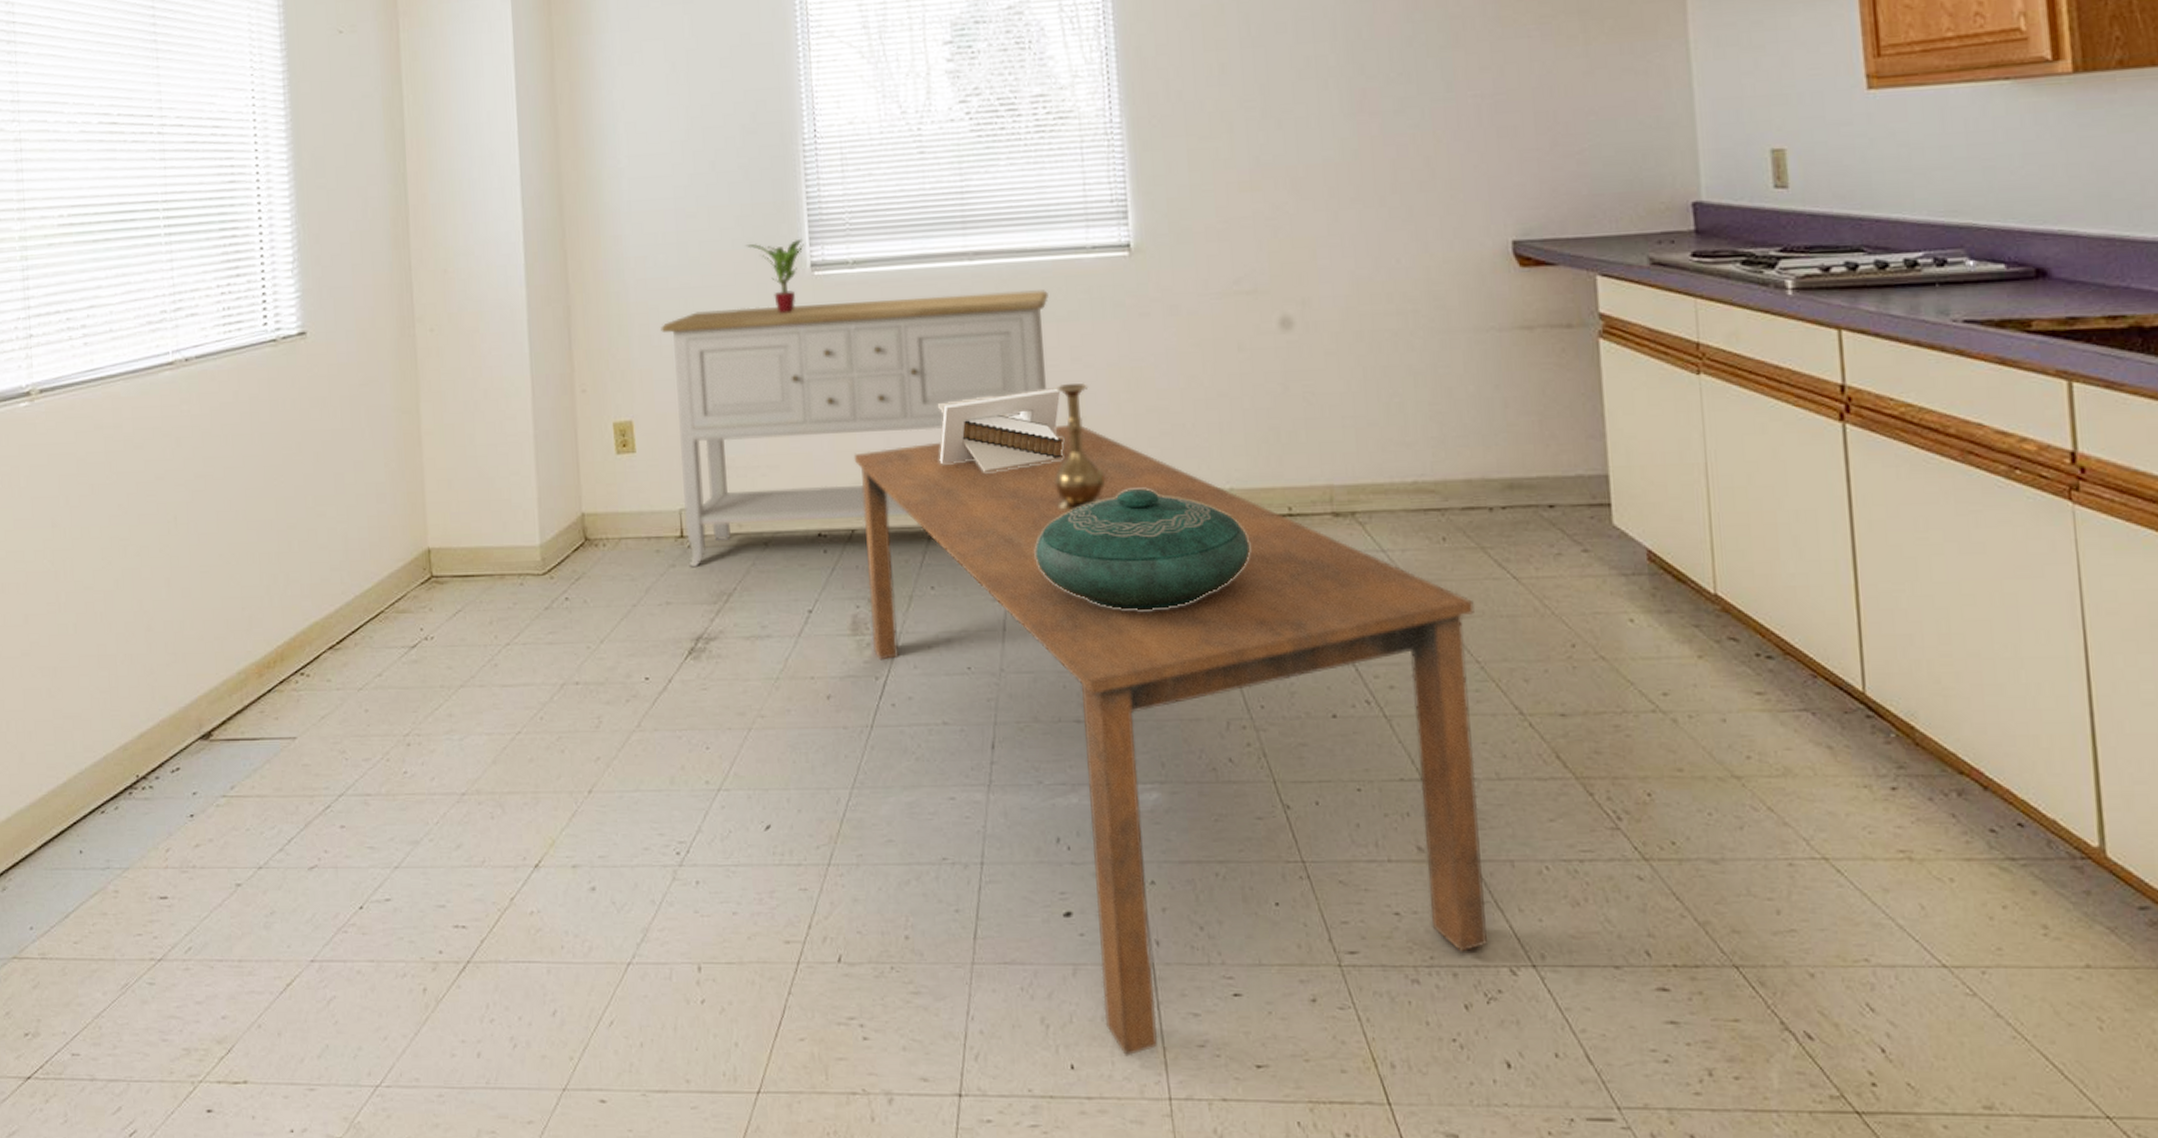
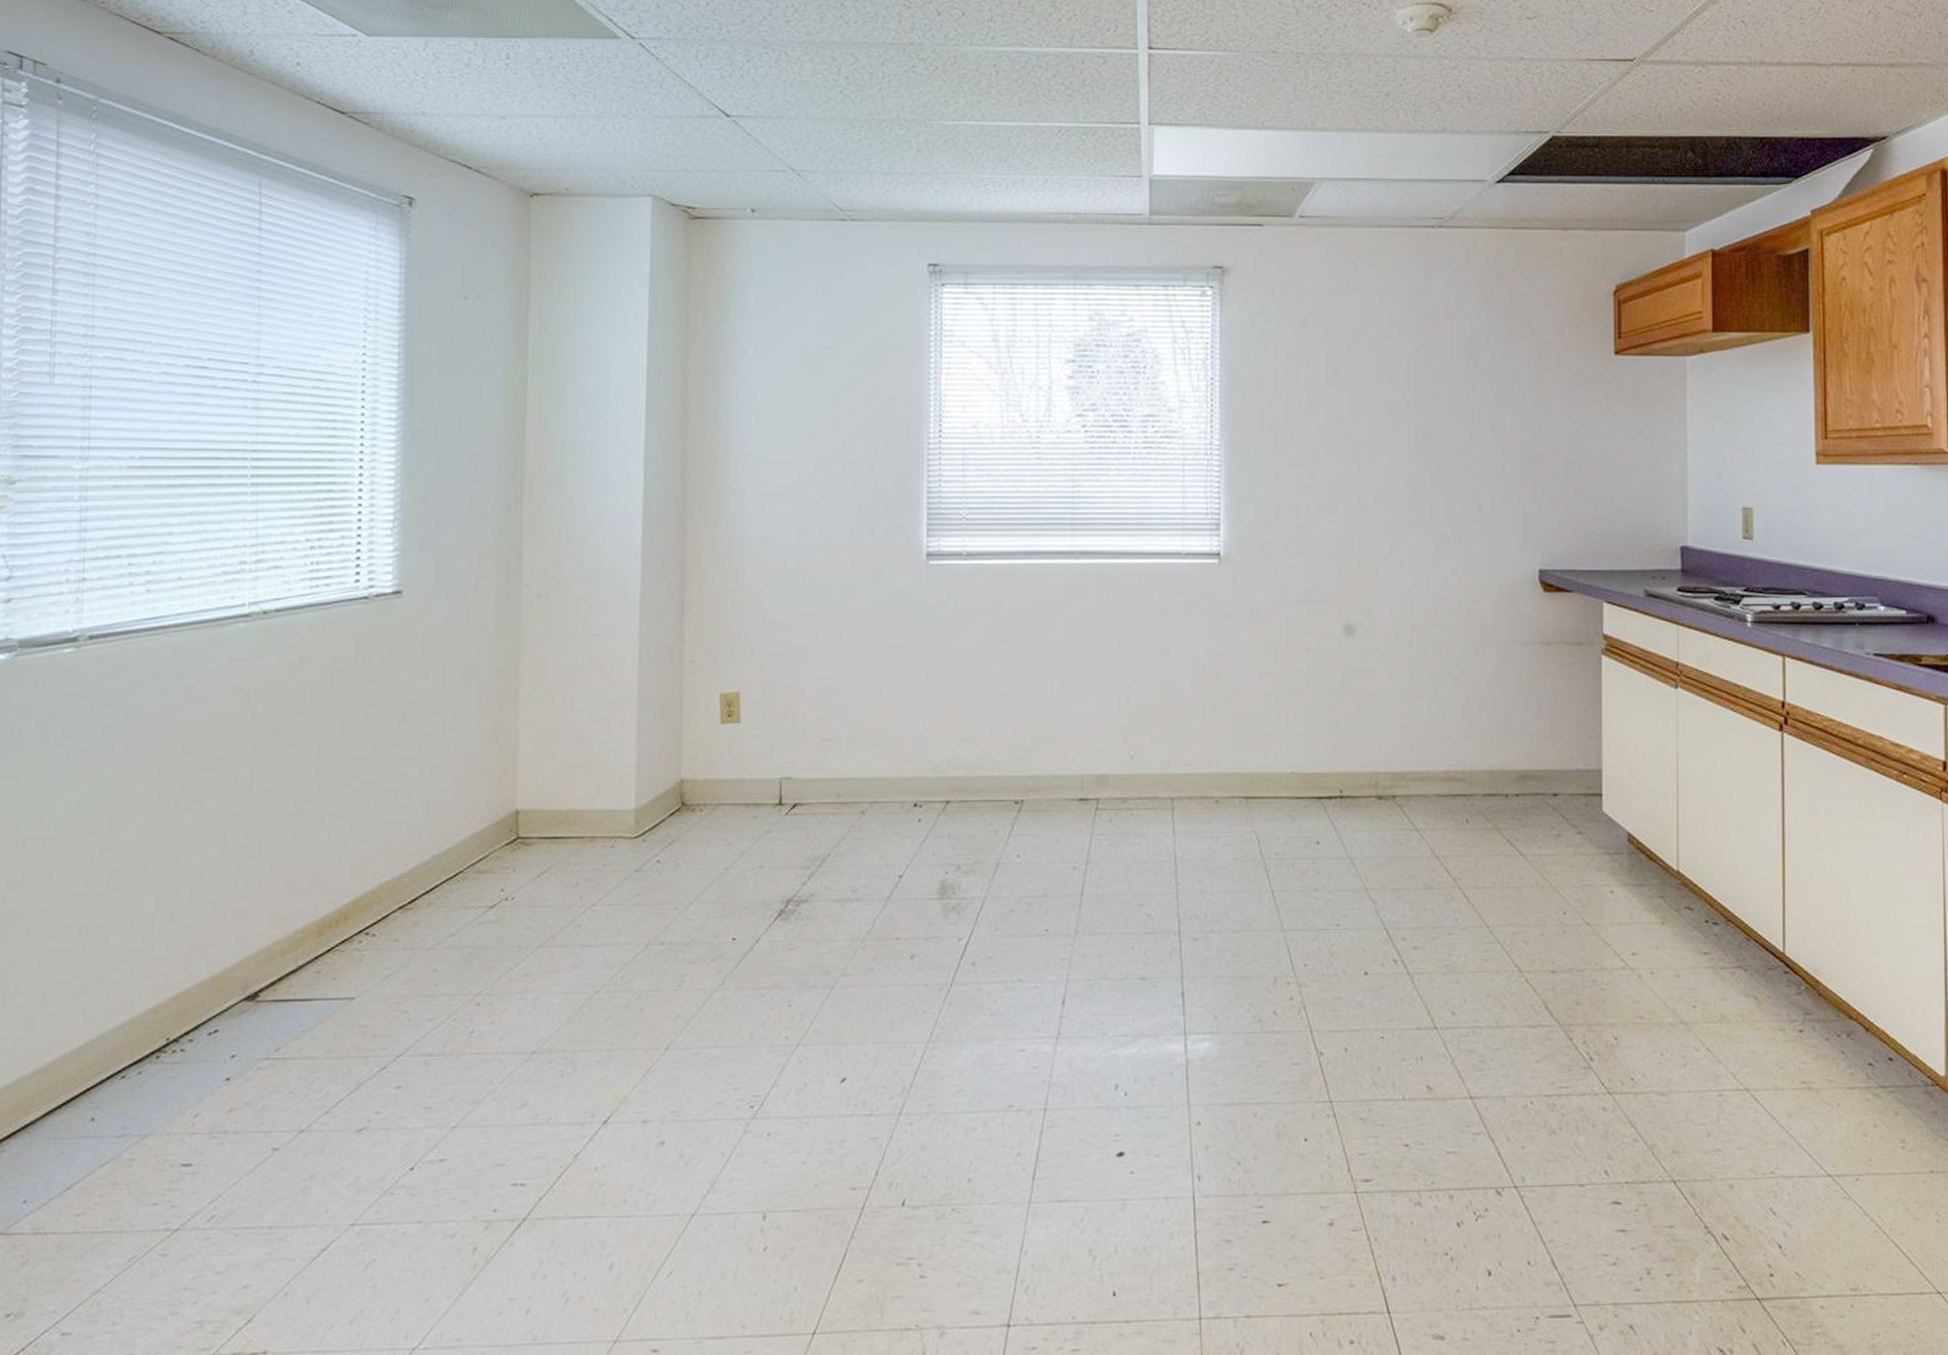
sideboard: present [661,290,1048,568] -> none [775,589,1144,834]
potted plant: present [745,238,804,314] -> none [865,529,921,598]
dining table: present [853,424,1487,1056] -> none [953,711,1488,1282]
architectural model: present [937,388,1063,473] -> none [1034,678,1148,753]
decorative bowl: present [1034,488,1251,610] -> none [1114,769,1306,879]
vase: present [1054,382,1106,511] -> none [1137,673,1183,789]

